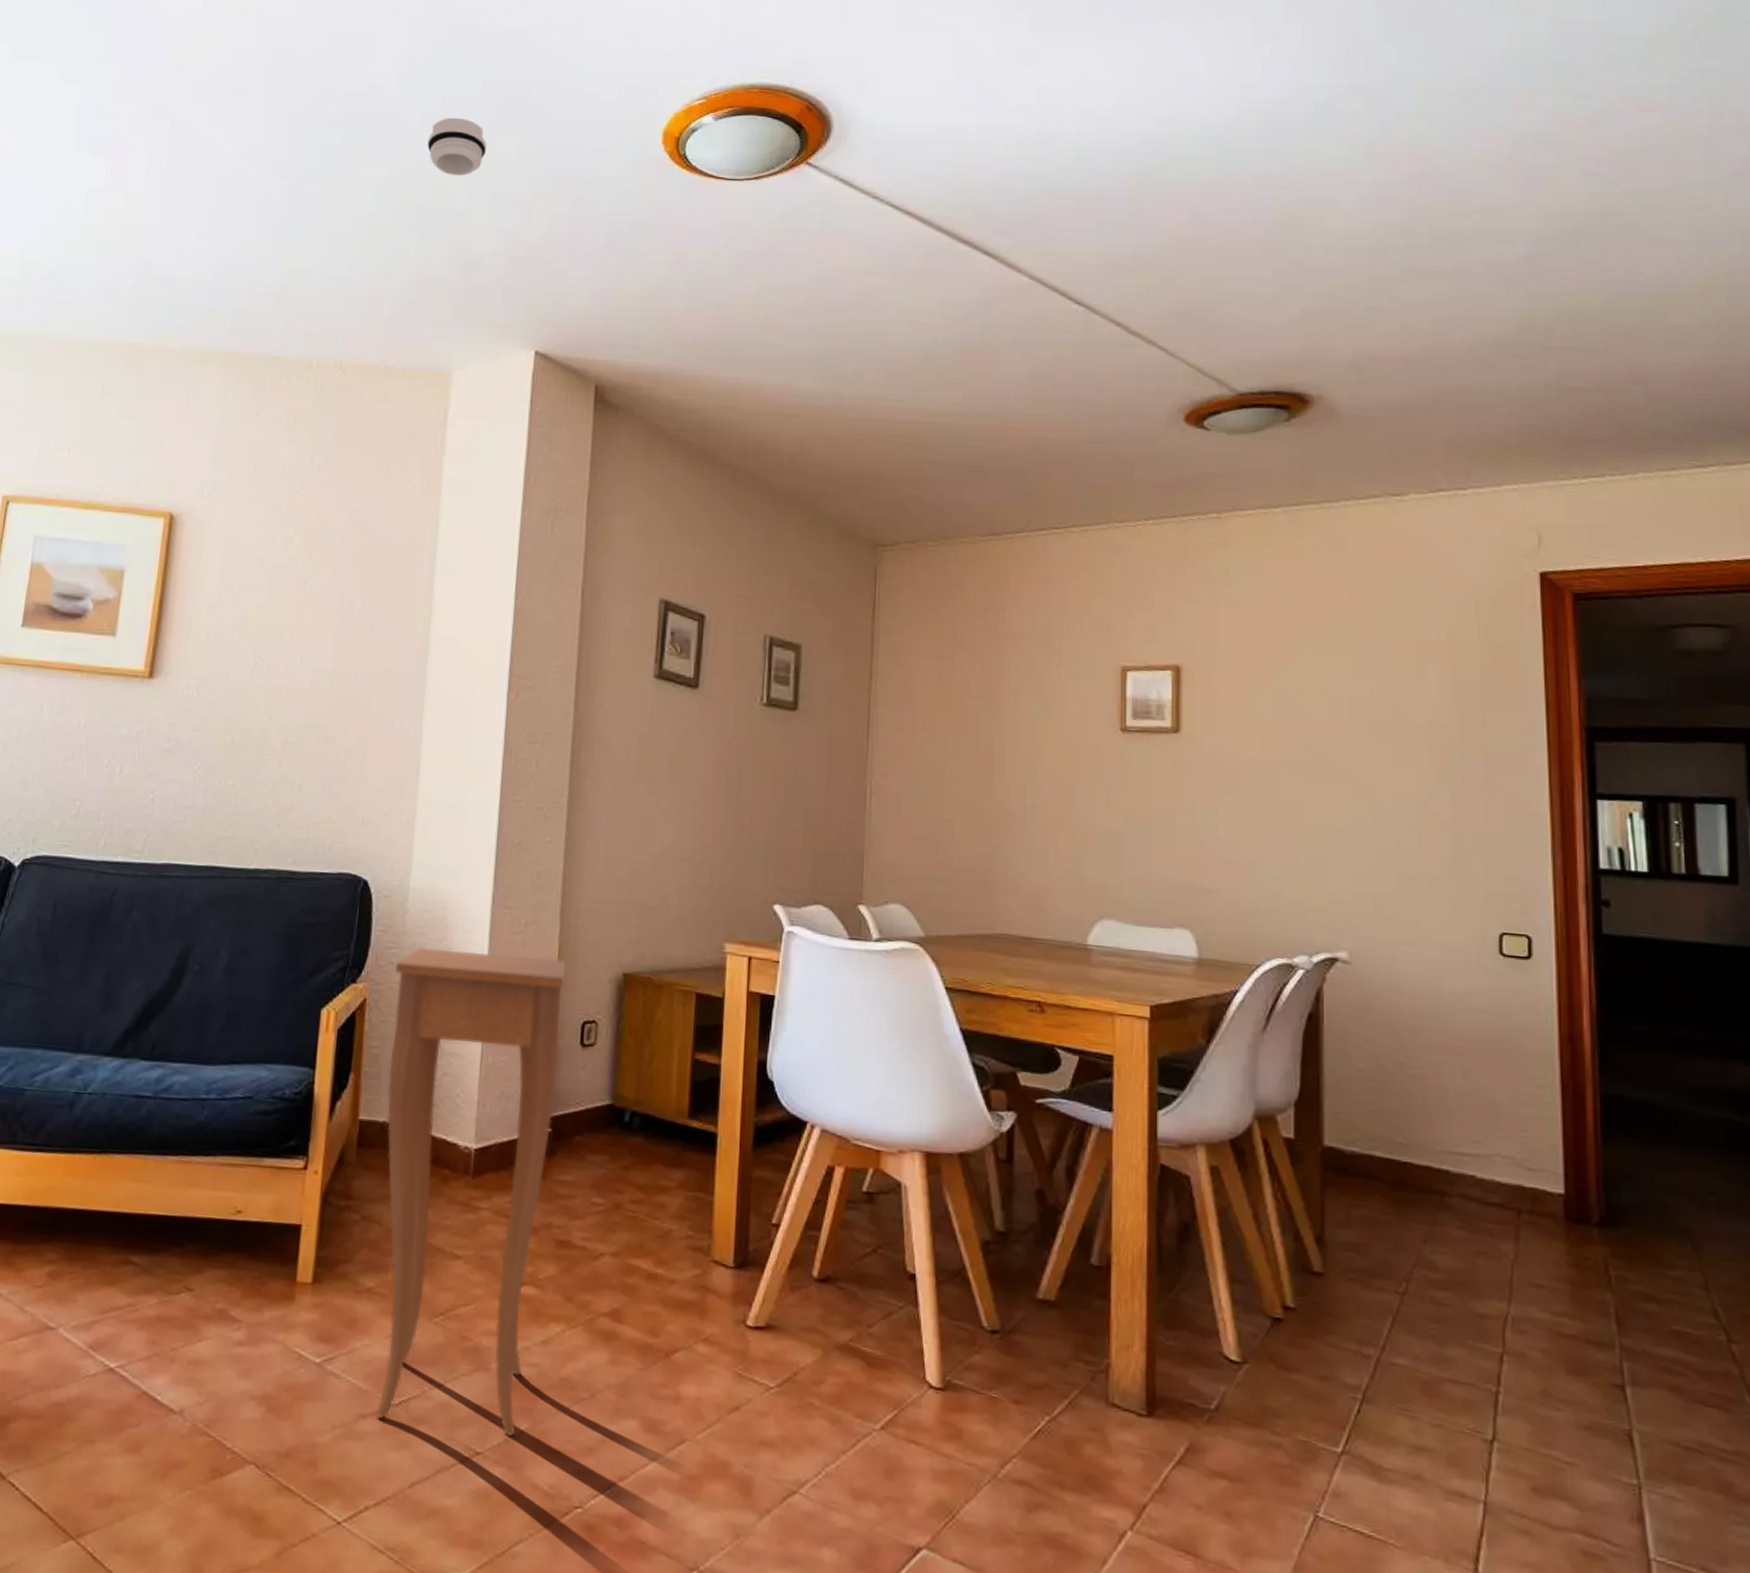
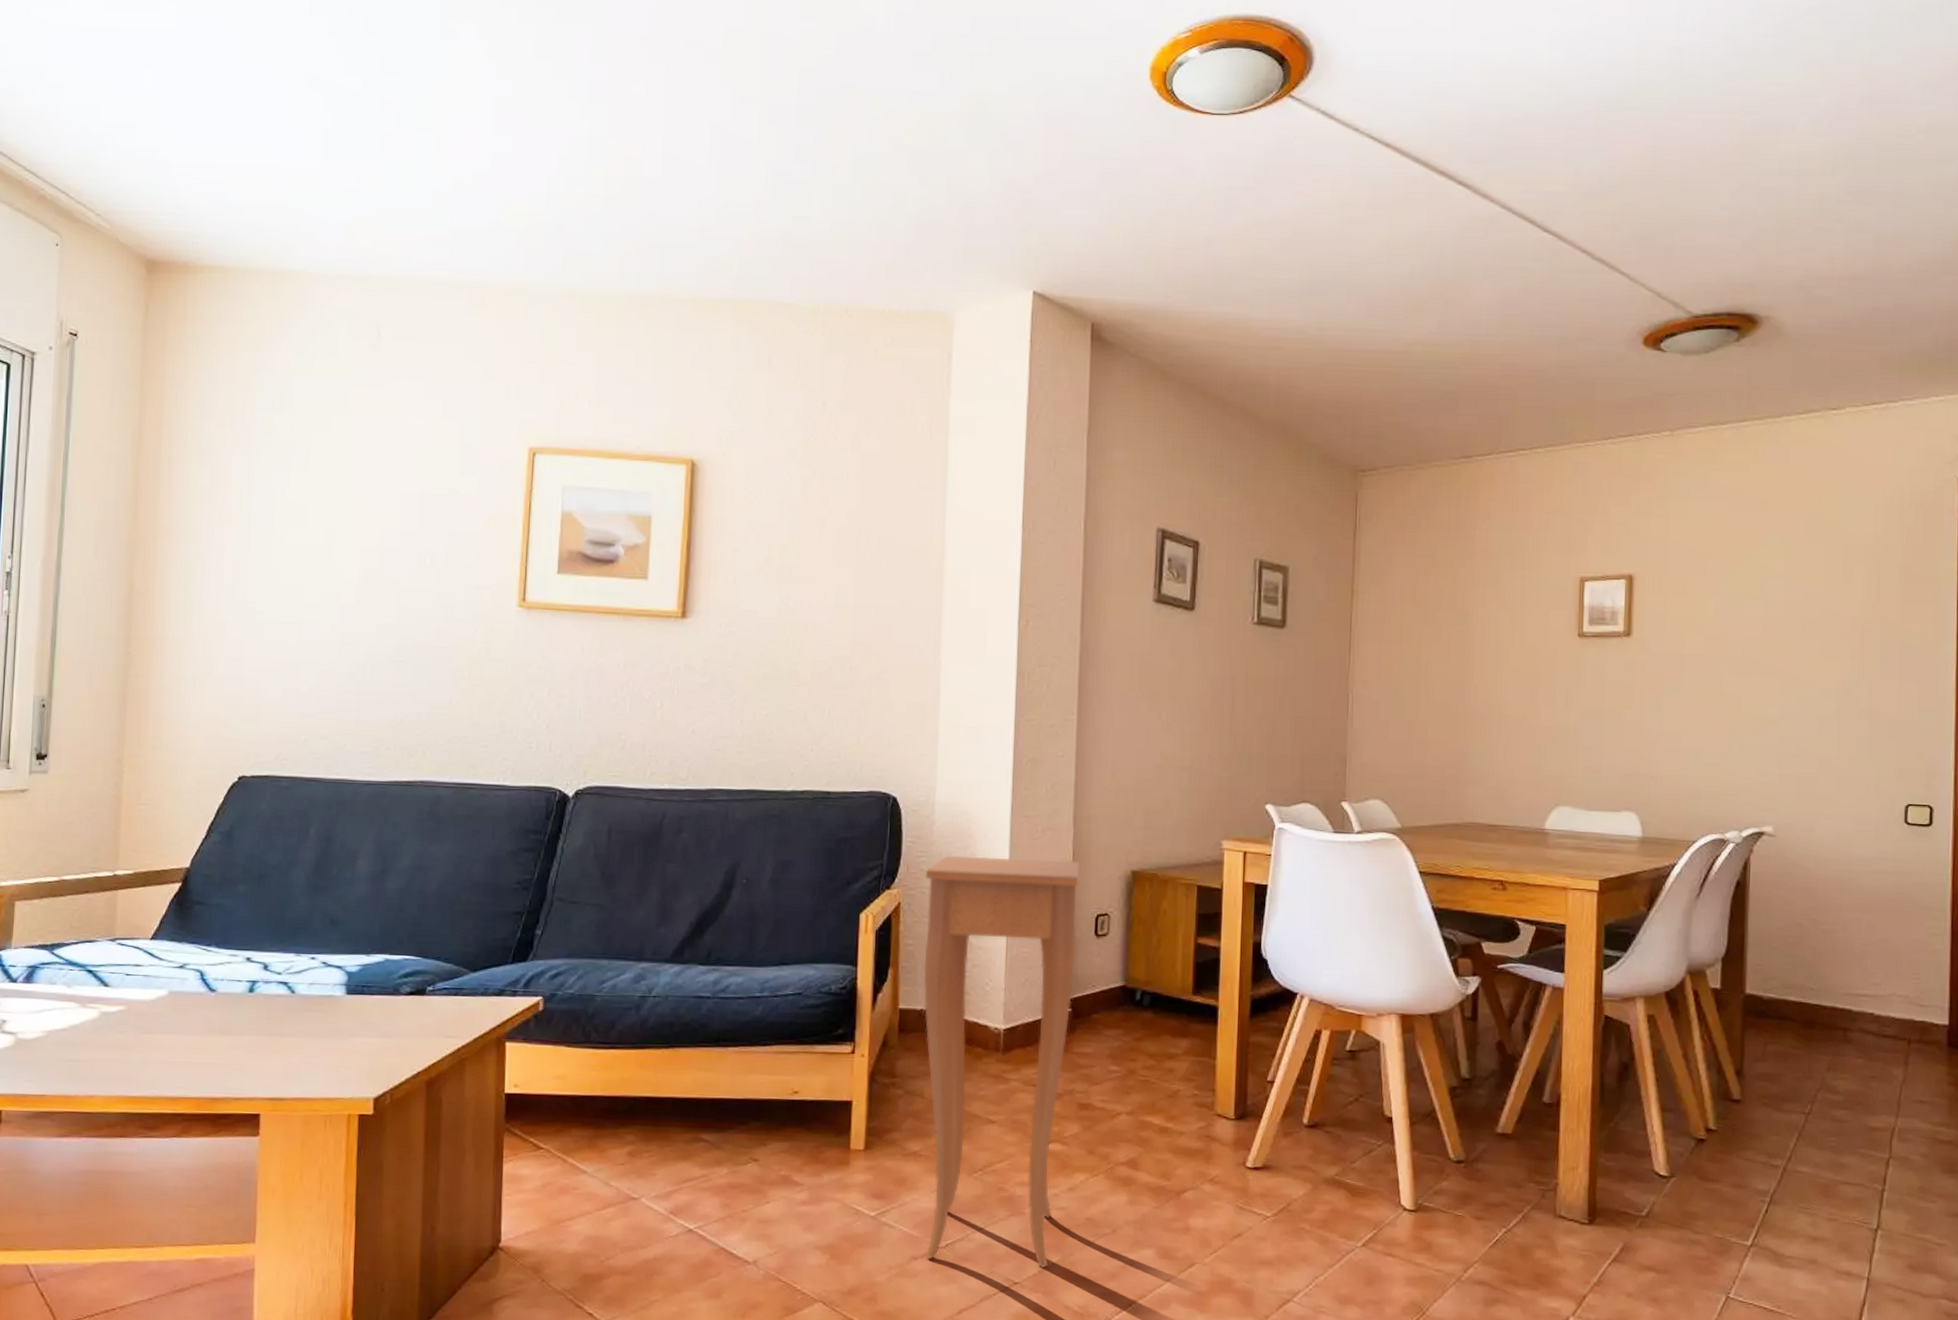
smoke detector: present [427,117,487,176] -> none [921,55,979,117]

